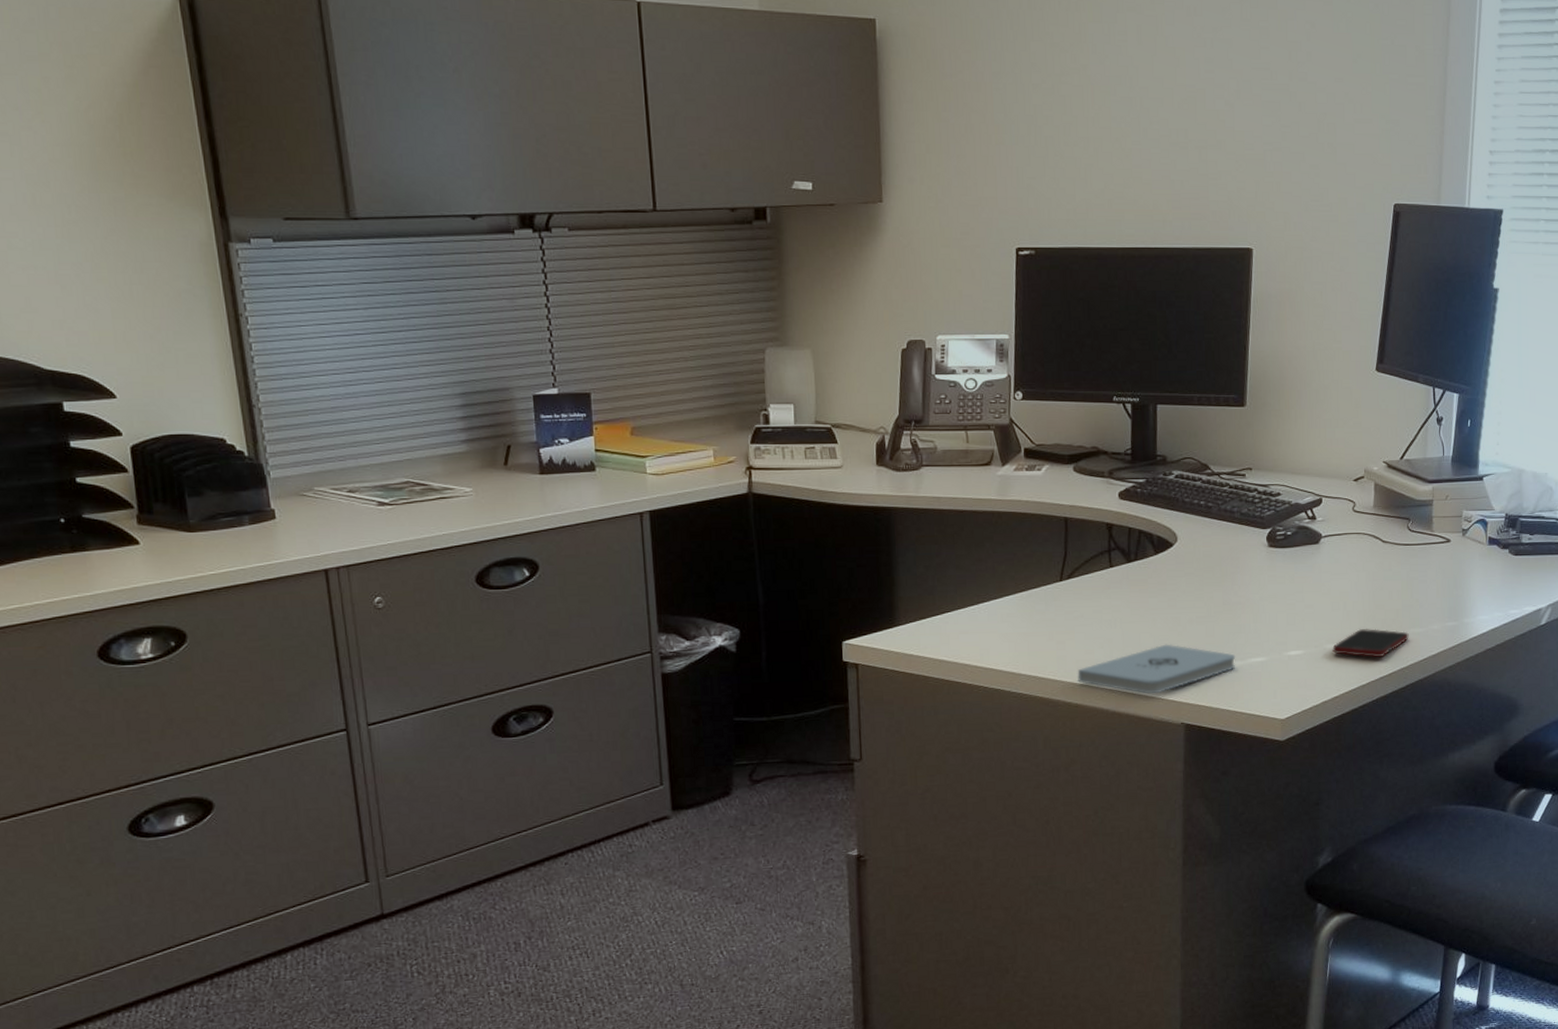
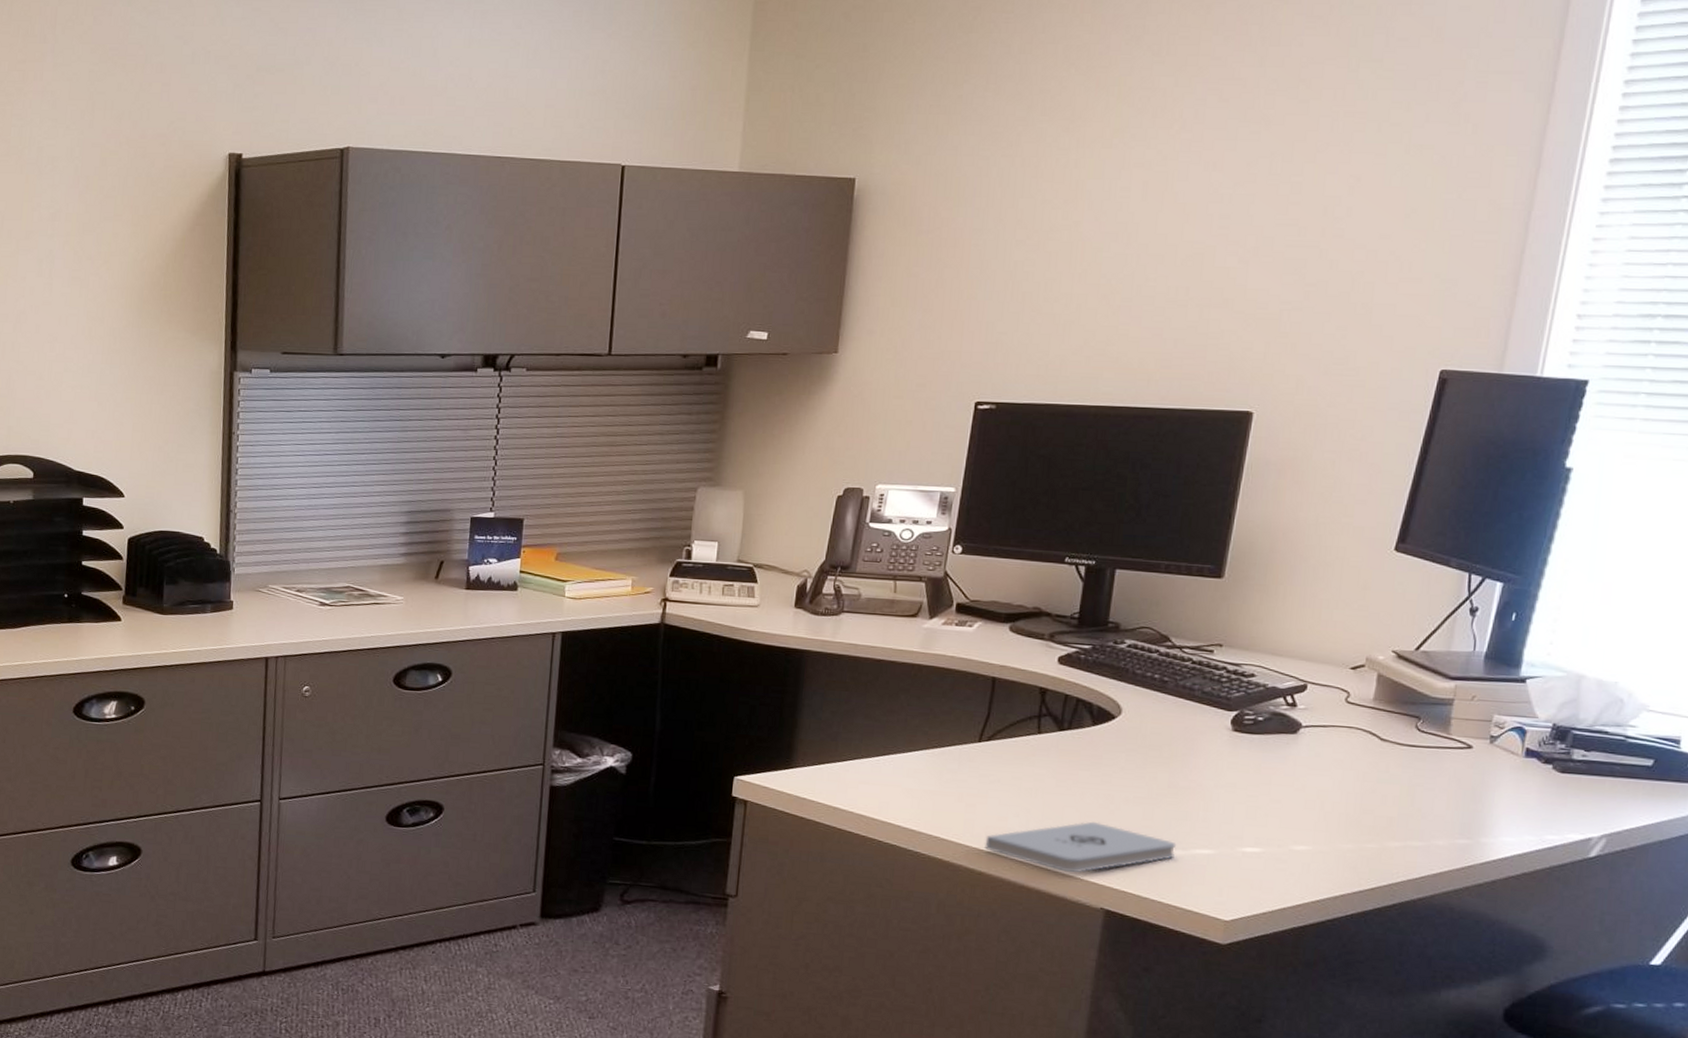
cell phone: present [1332,629,1409,657] -> none [1300,833,1404,868]

